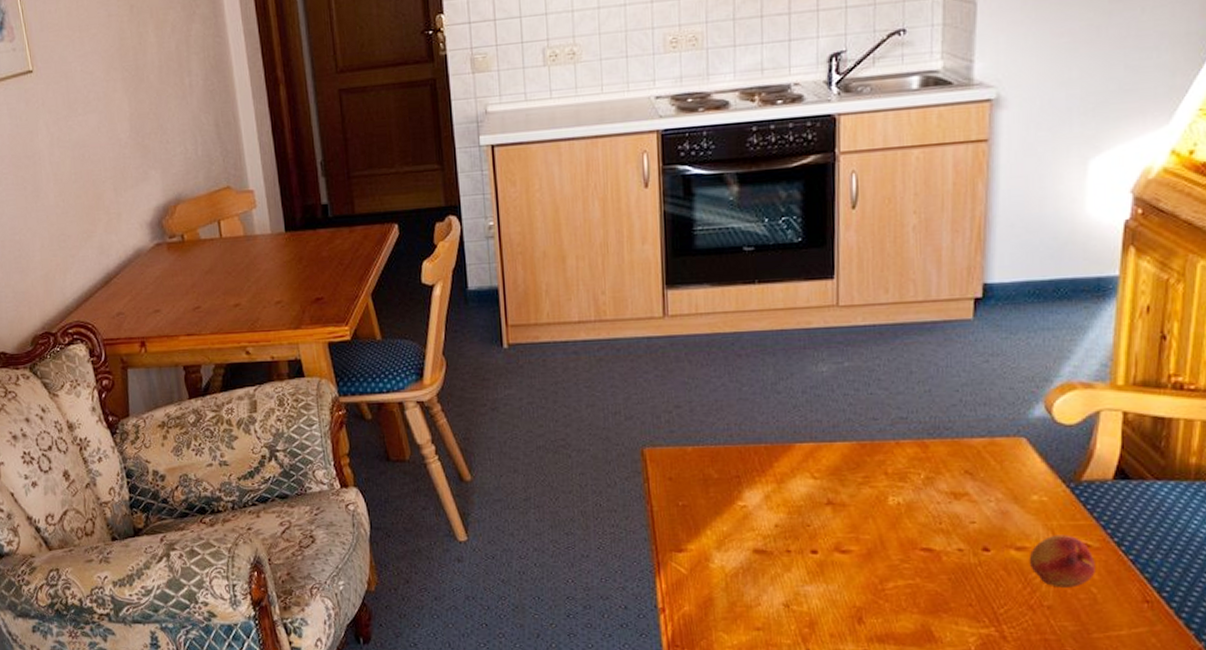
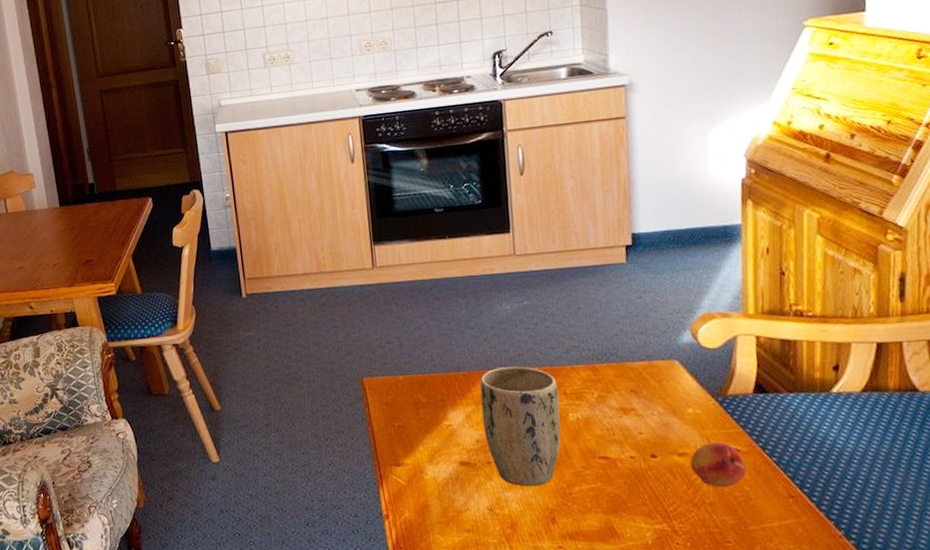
plant pot: none [783,439,878,581] -> present [479,366,561,487]

